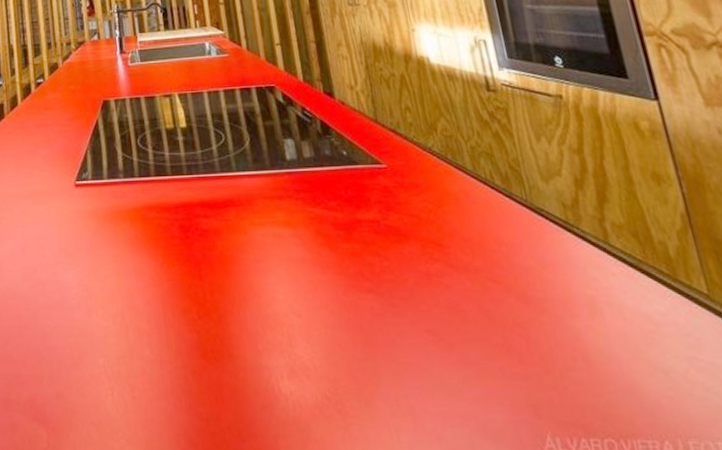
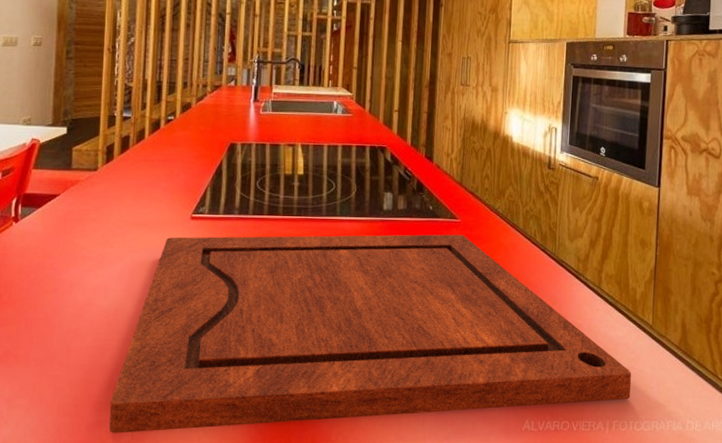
cutting board: none [20,183,707,439] -> present [108,234,632,433]

